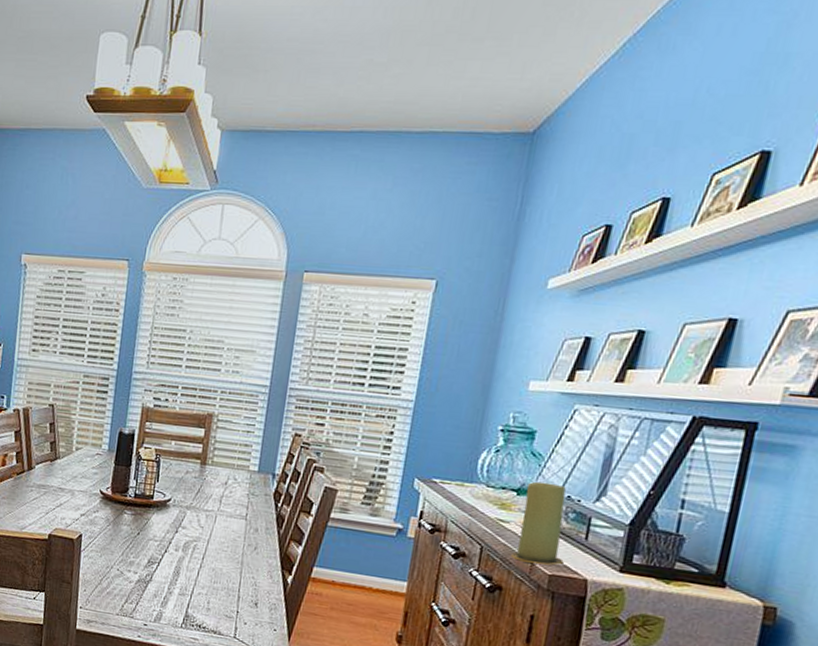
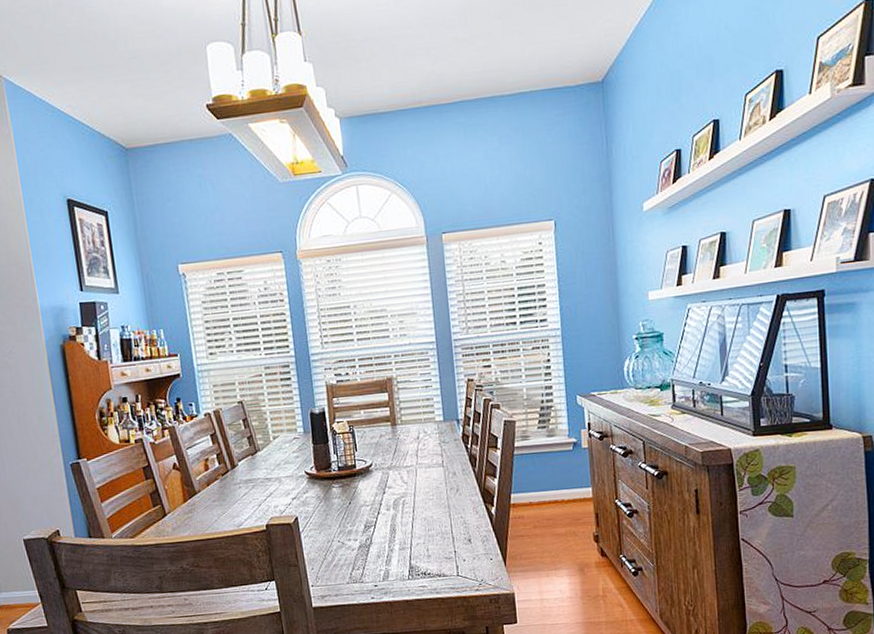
candle: present [510,481,566,566] -> none [666,374,709,446]

